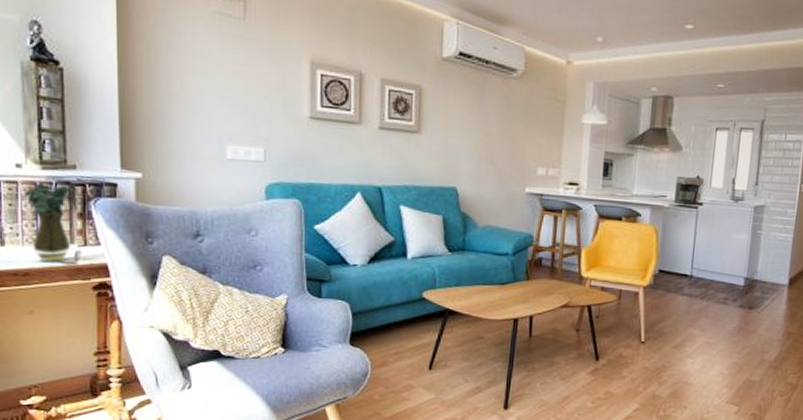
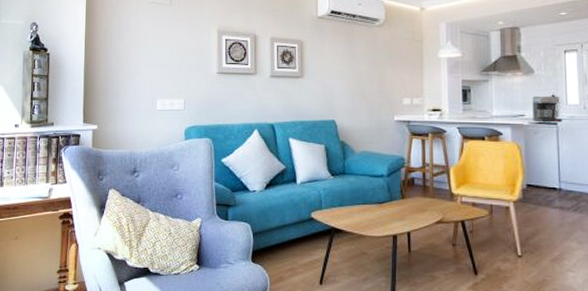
vase: present [23,179,70,262] -> none [18,135,49,198]

